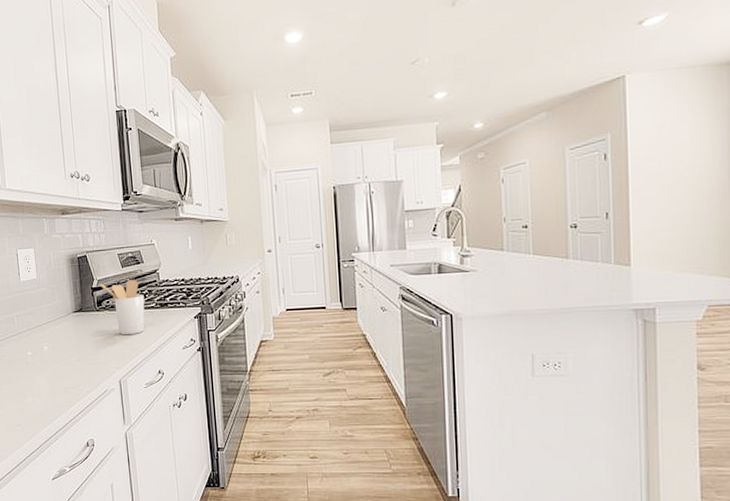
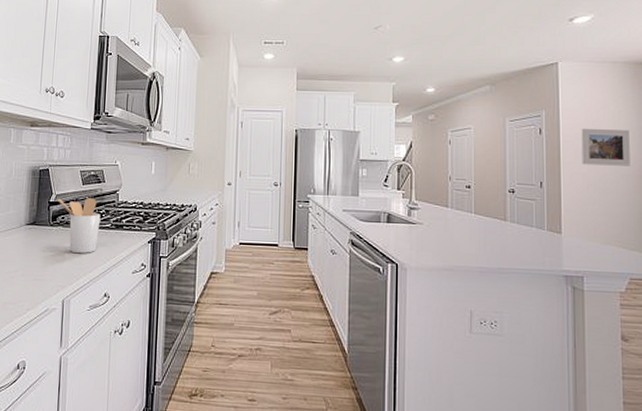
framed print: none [653,144,710,189] -> present [581,128,630,166]

